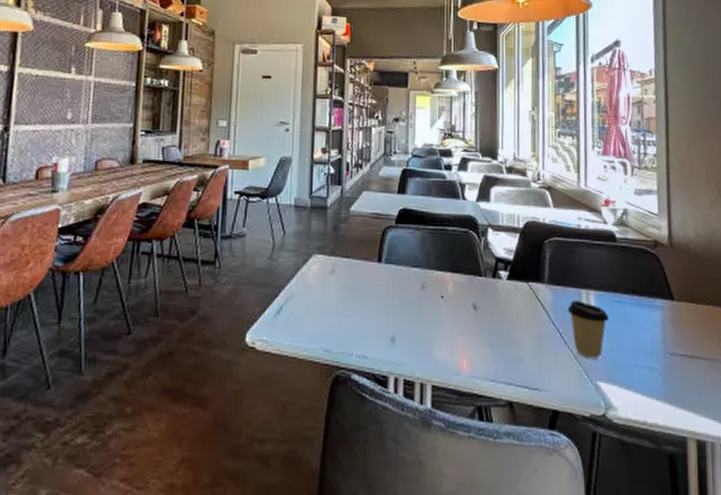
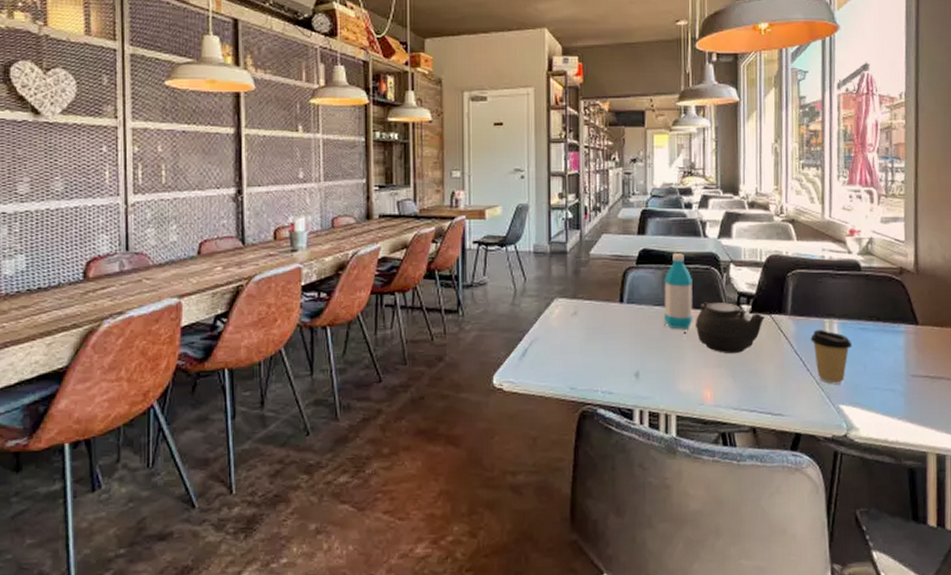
water bottle: none [422,214,451,293] -> present [664,253,693,329]
teapot: none [452,266,523,321] -> present [695,301,766,353]

